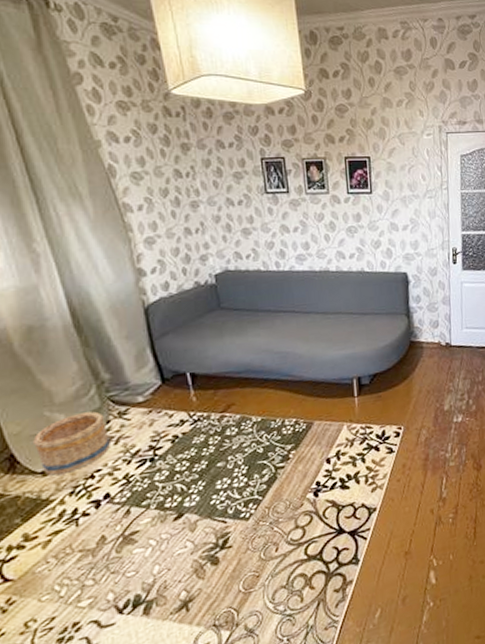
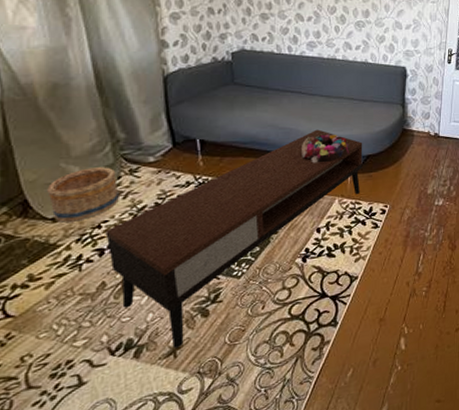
coffee table: none [100,350,370,601] -> present [105,129,363,348]
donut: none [301,354,355,388] -> present [302,134,350,163]

